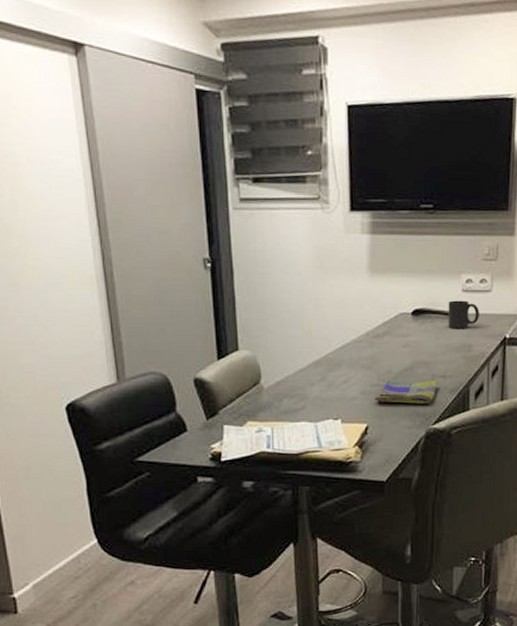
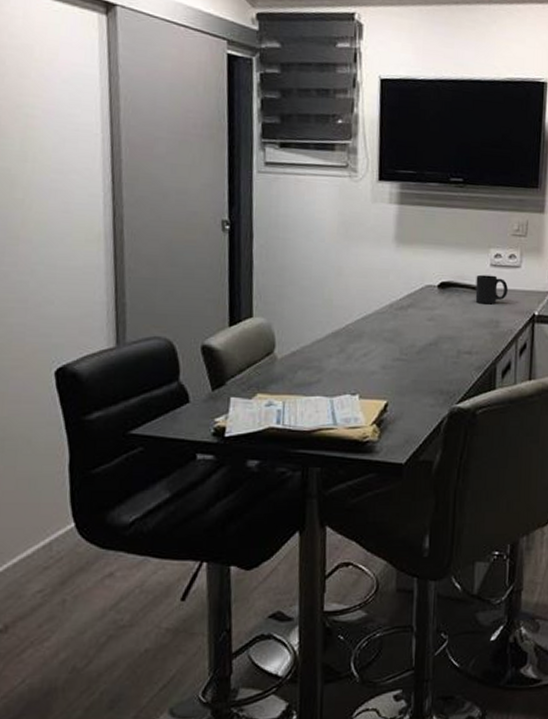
dish towel: present [374,379,438,404] -> none [396,354,463,381]

